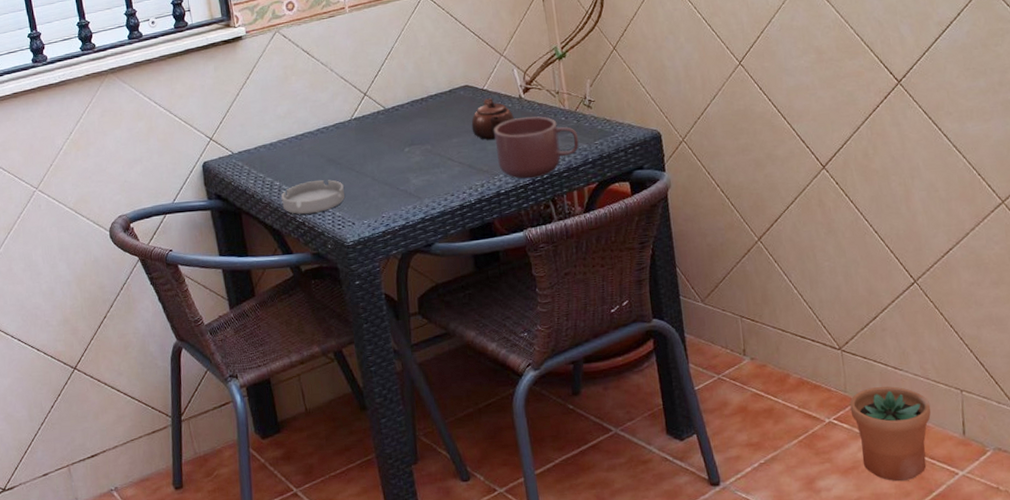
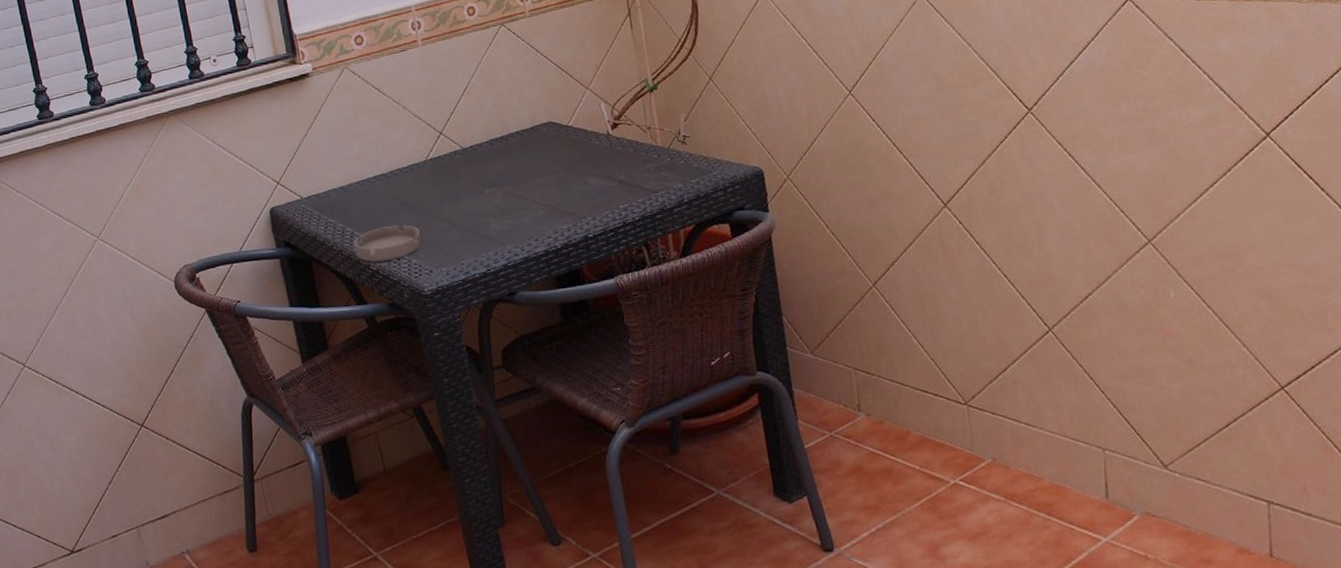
teapot: present [471,97,514,140] -> none [555,134,602,181]
cup: present [494,116,579,179] -> none [580,154,673,222]
planter: present [849,386,931,482] -> none [977,444,1070,549]

